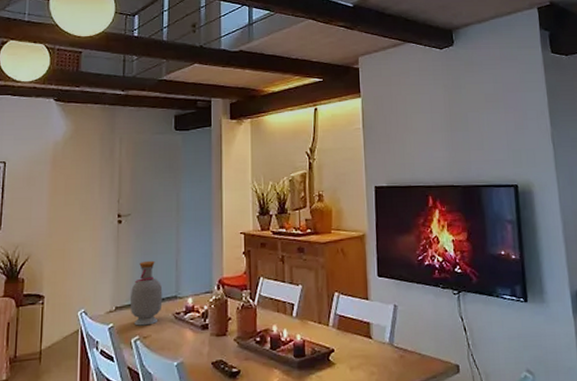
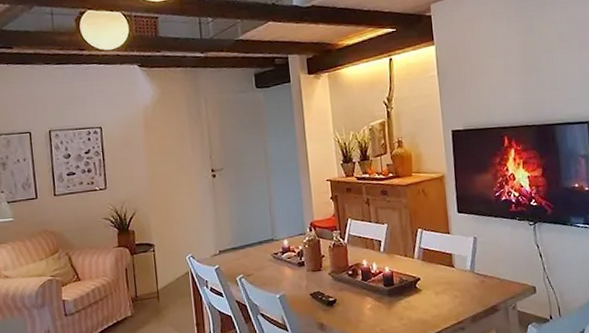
bottle: present [129,260,163,326] -> none [231,209,261,266]

